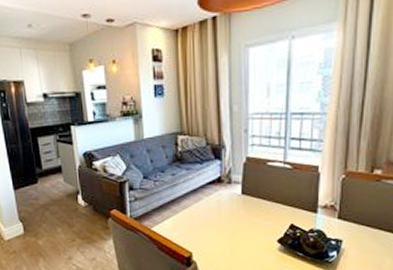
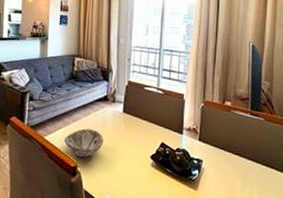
decorative bowl: none [174,216,220,246] -> present [64,128,103,157]

